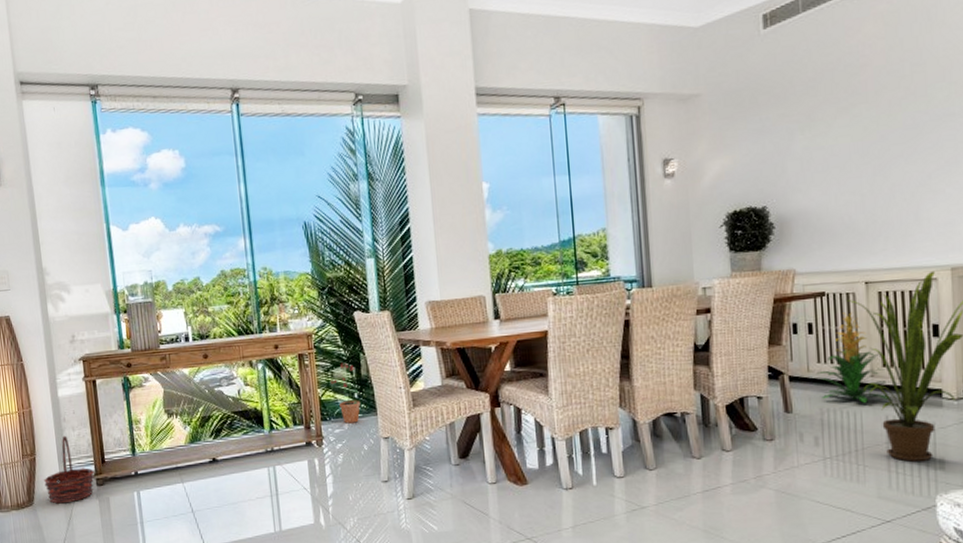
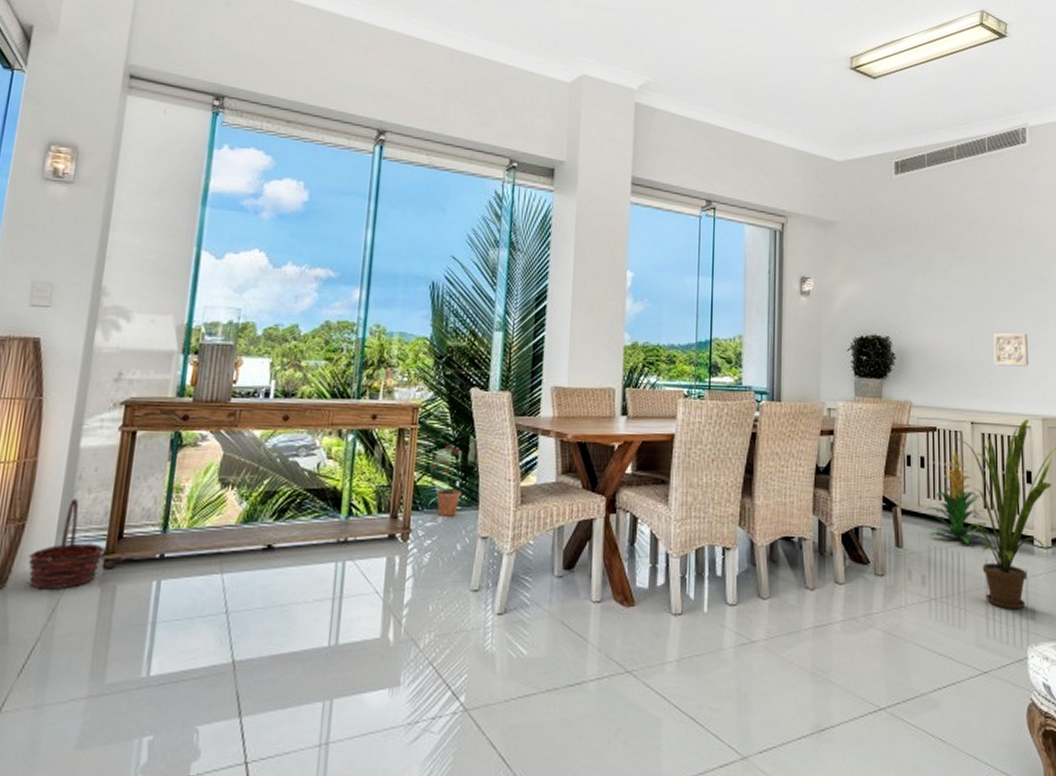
wall ornament: none [889,179,933,219] -> present [993,332,1028,367]

